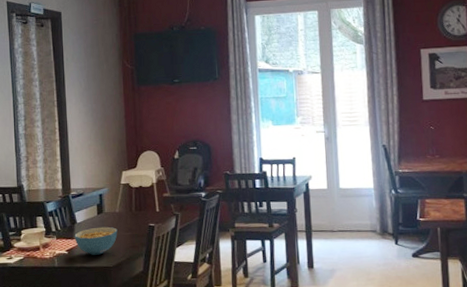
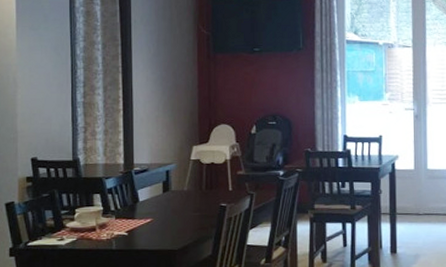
cereal bowl: present [74,226,118,255] -> none [136,206,185,237]

